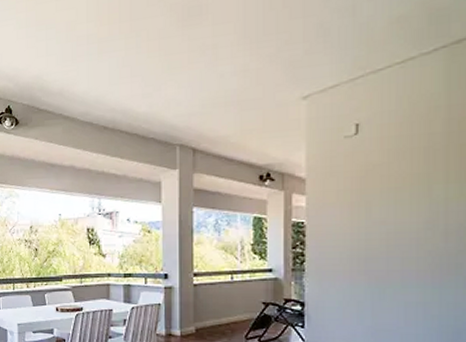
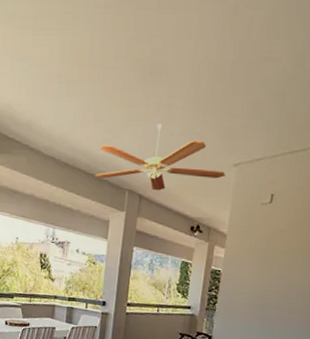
ceiling fan: none [139,66,294,141] -> present [95,124,226,191]

